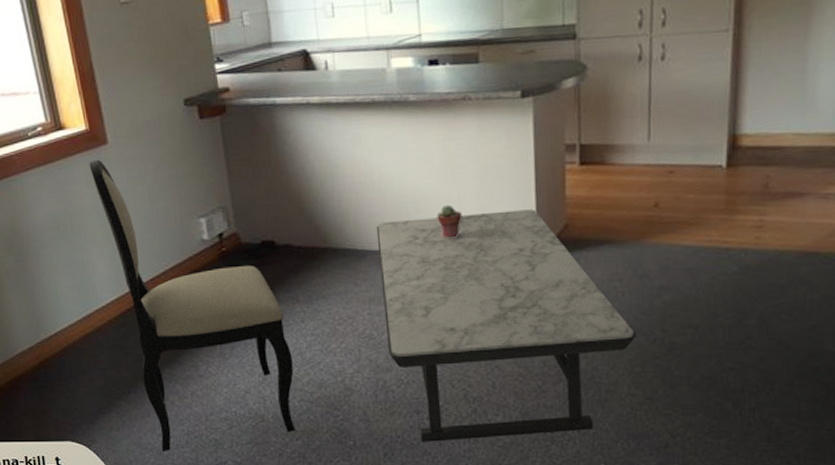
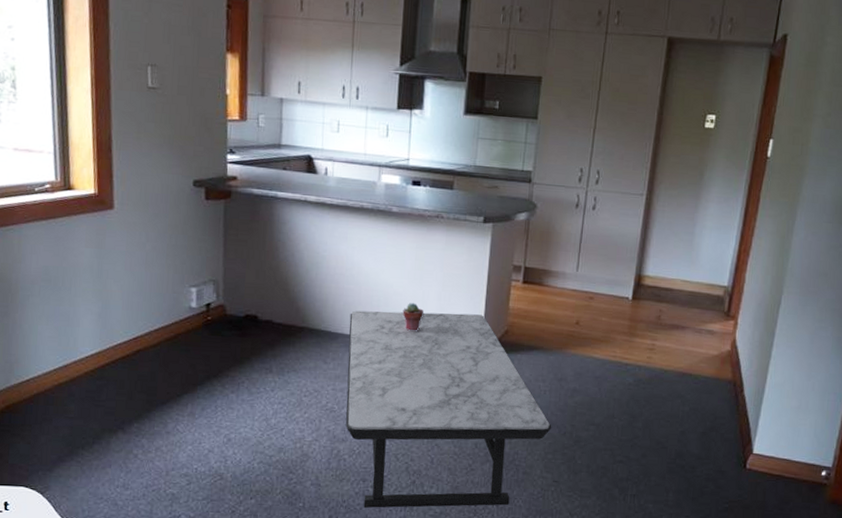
dining chair: present [88,159,296,452] -> none [91,221,258,503]

